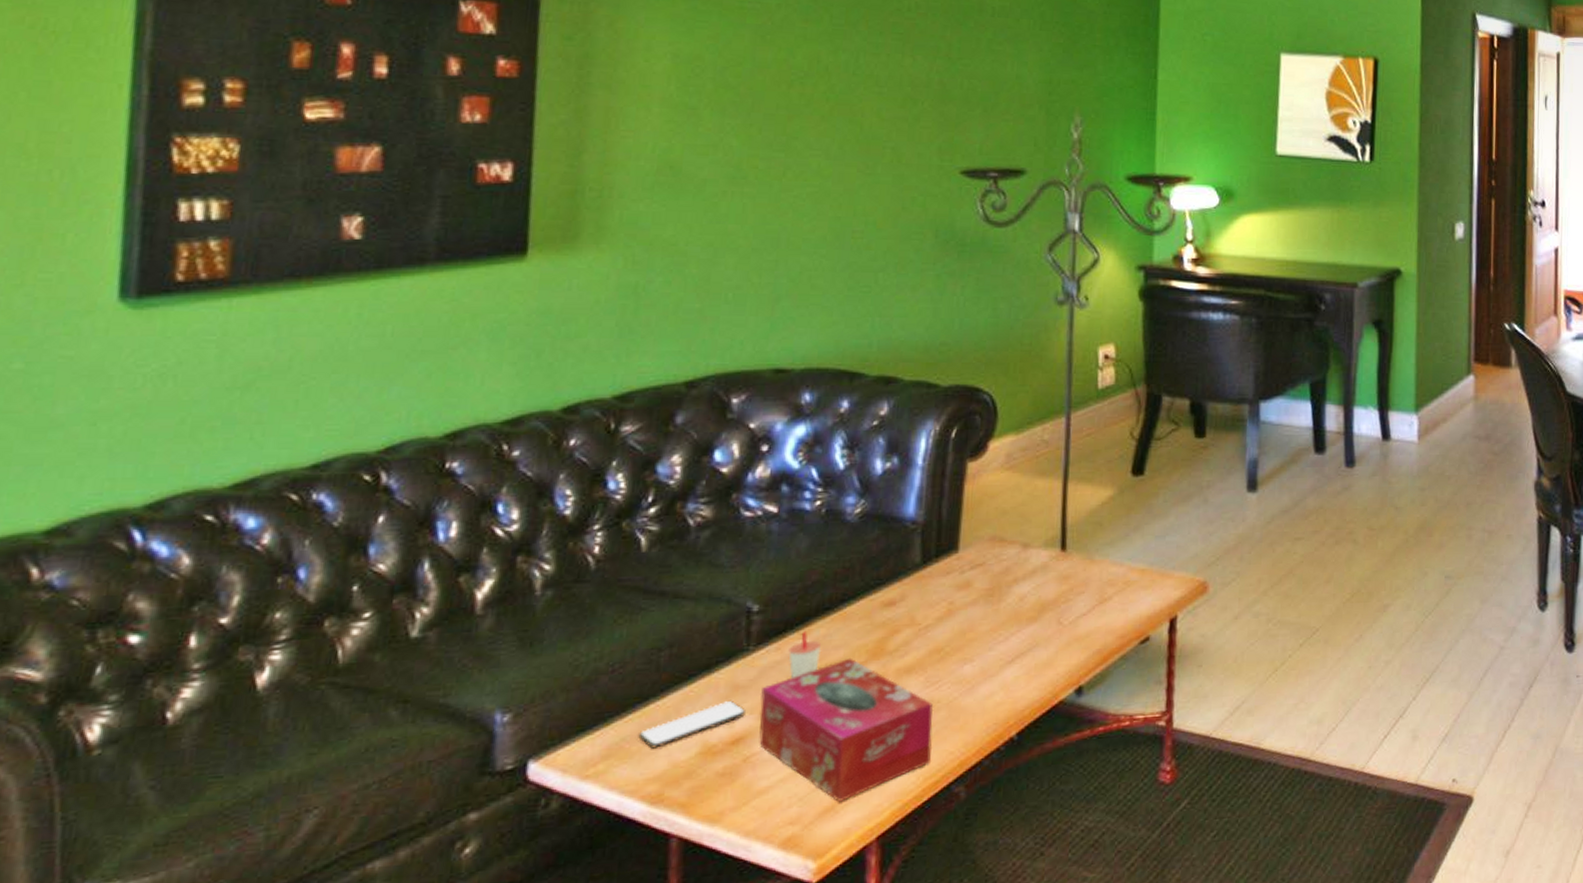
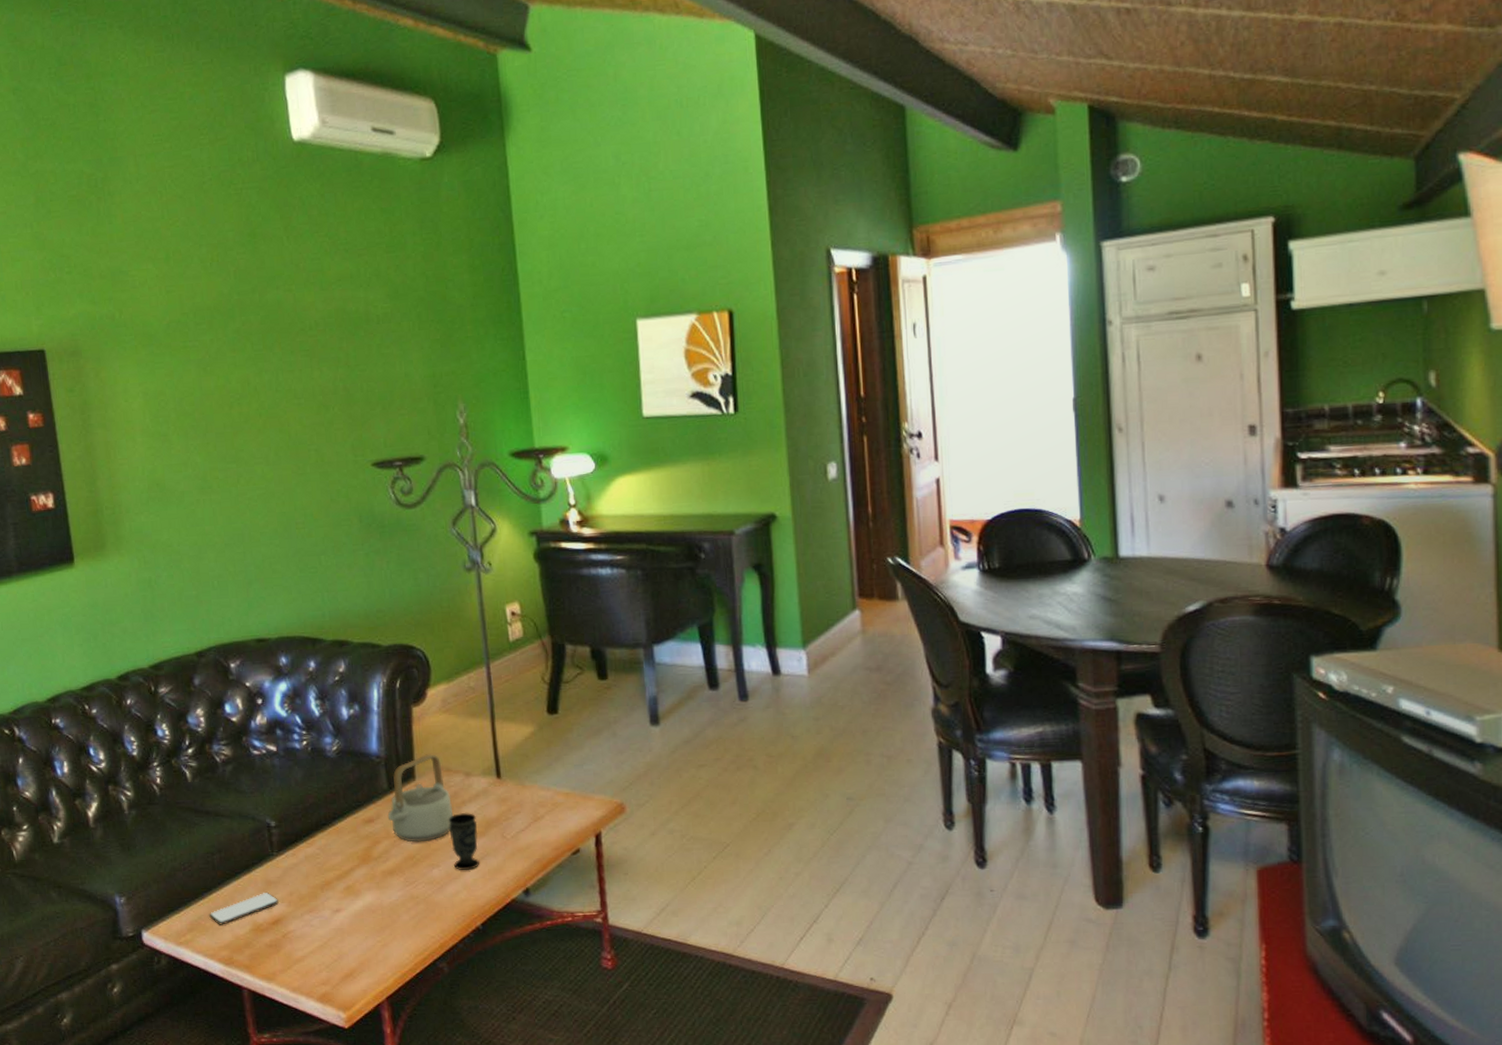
tissue box: present [759,657,934,802] -> none [287,862,418,970]
cup: present [788,630,822,678] -> none [301,841,325,877]
teapot: none [915,520,1002,631] -> present [387,754,454,842]
cup: none [992,592,1030,665] -> present [448,812,479,870]

